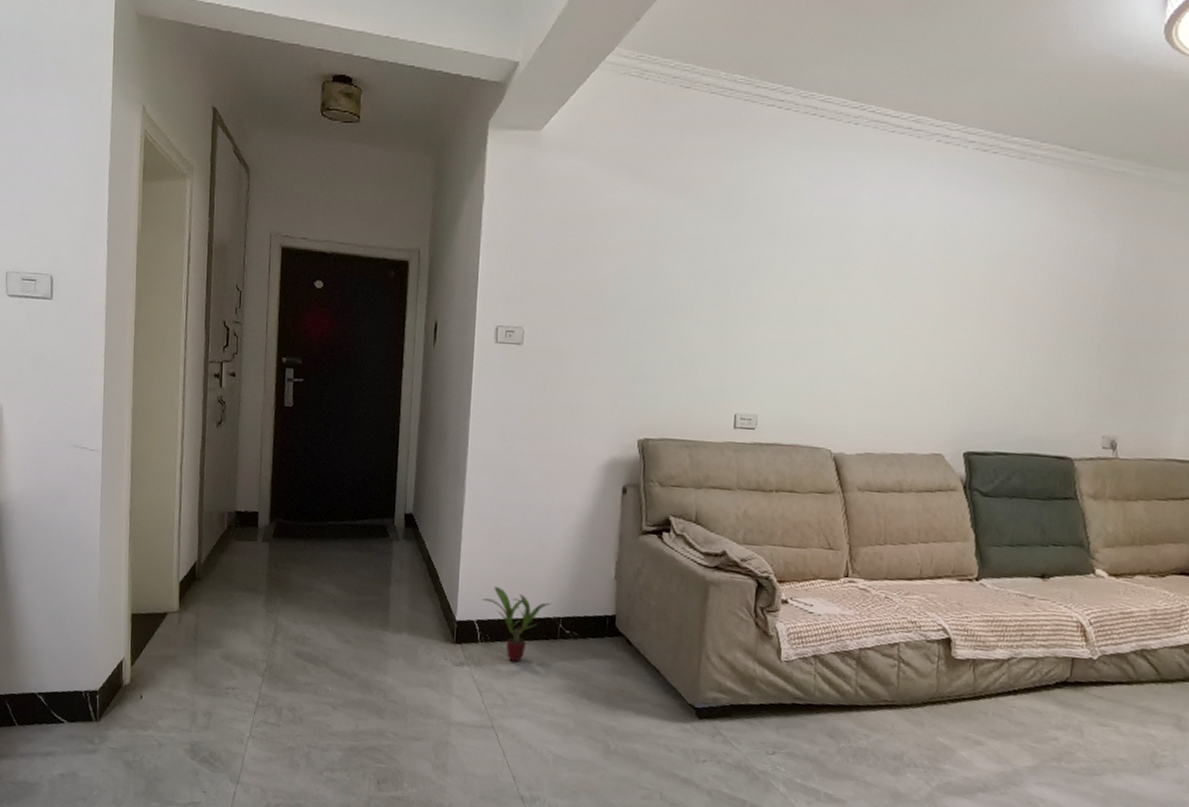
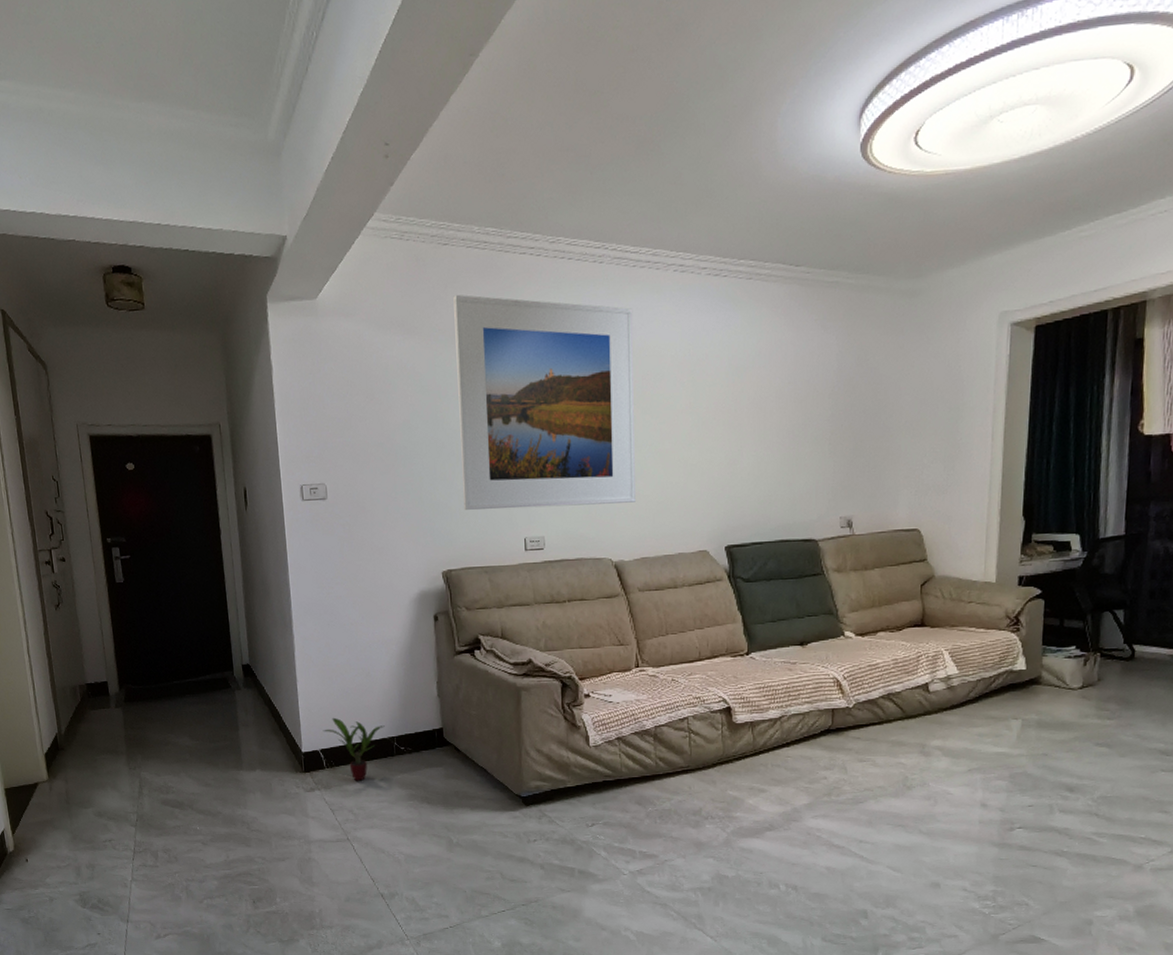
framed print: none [672,142,887,390] -> present [453,295,636,510]

